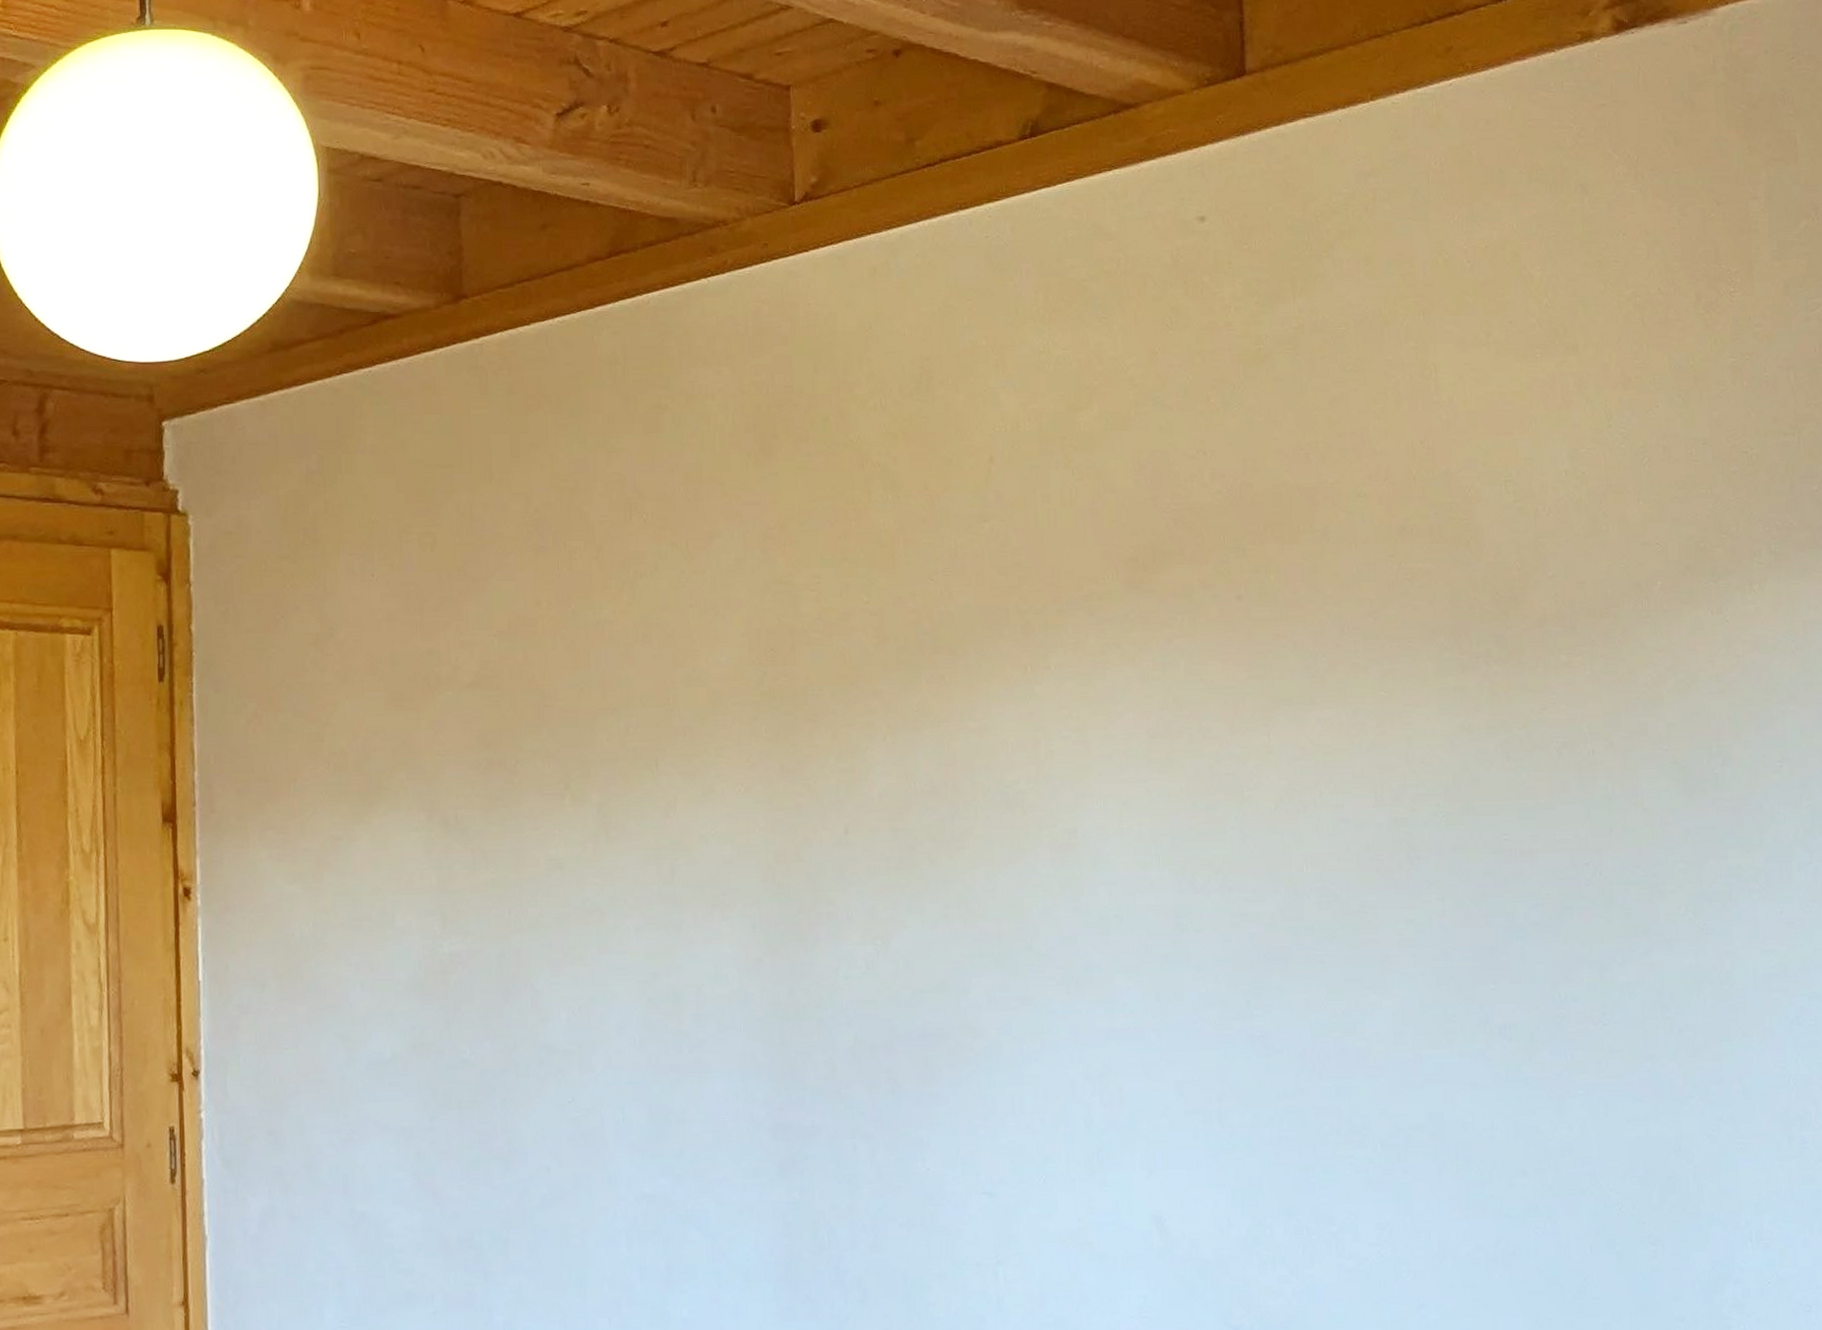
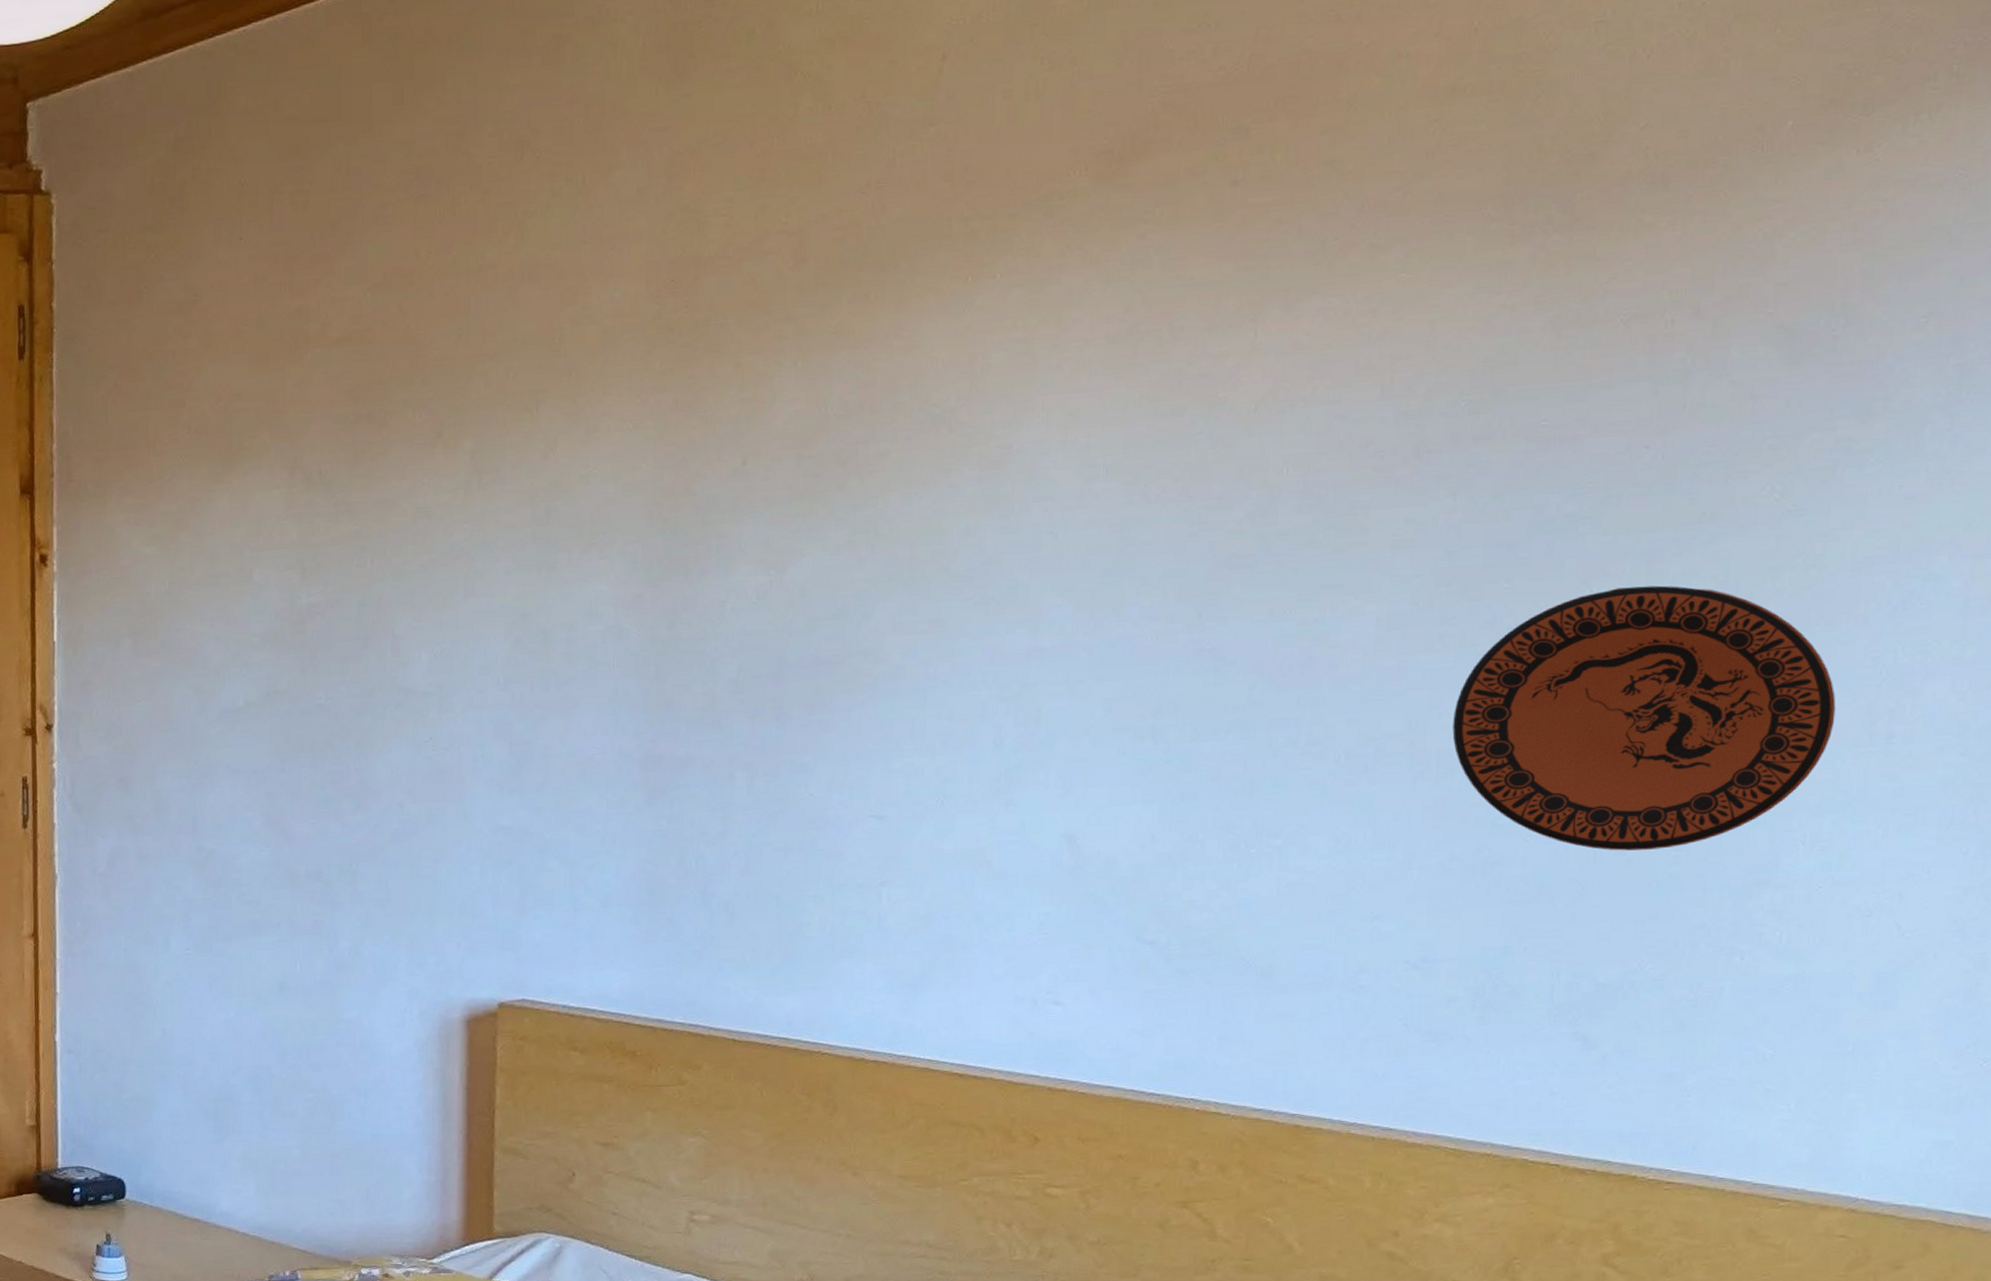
decorative plate: none [1464,993,1760,1244] -> present [1452,585,1836,851]

